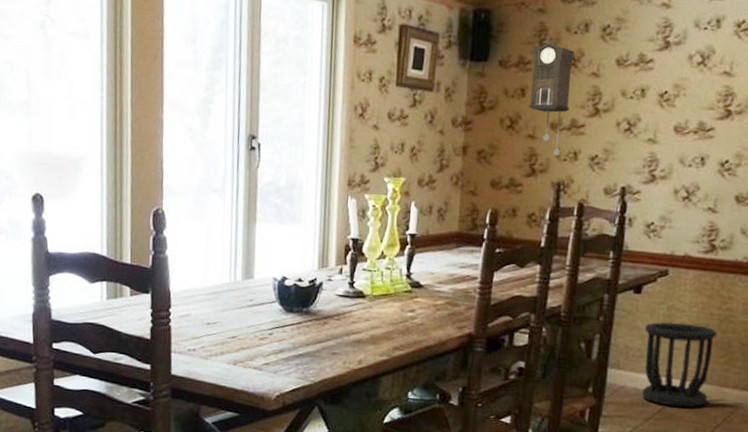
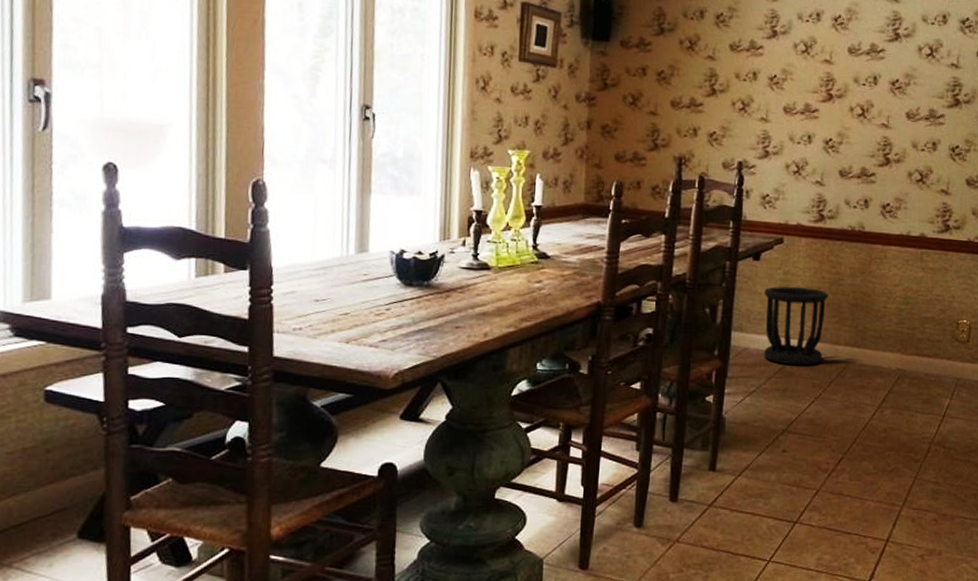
pendulum clock: present [529,42,575,157] -> none [650,26,691,132]

